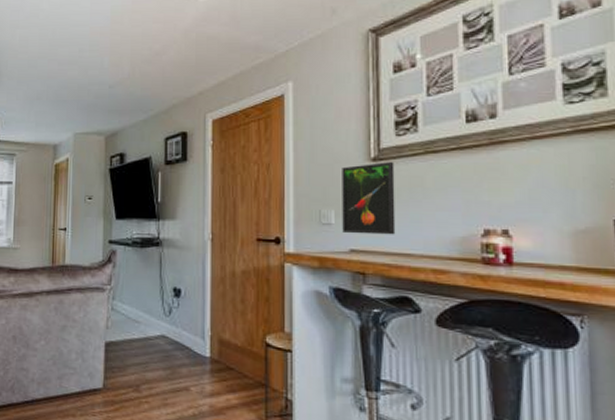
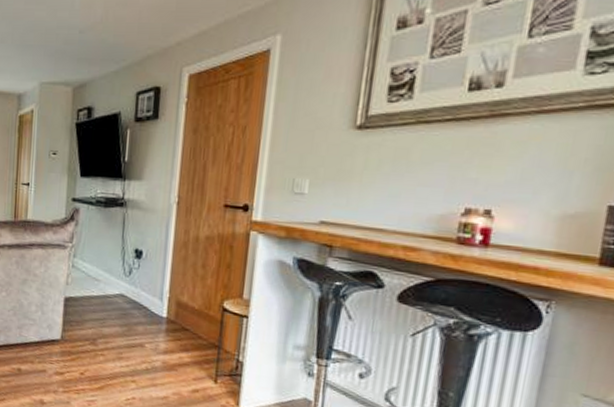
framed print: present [342,162,396,235] -> none [315,130,381,209]

